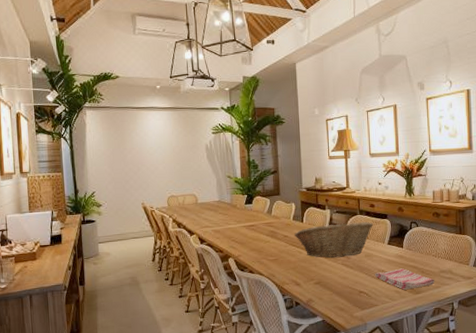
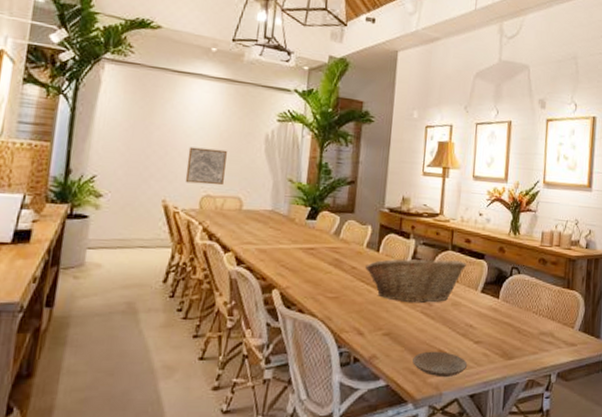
wall art: none [153,161,182,189] -> present [185,147,227,186]
plate: none [340,292,384,312] -> present [412,351,468,378]
dish towel: present [375,268,435,290] -> none [460,325,533,353]

